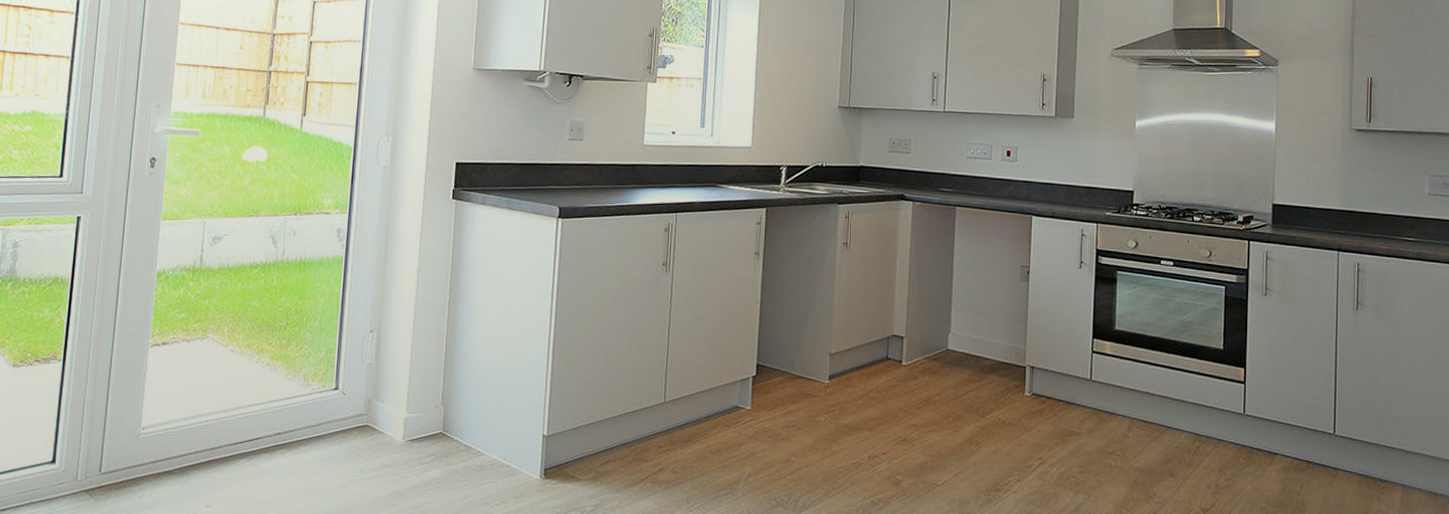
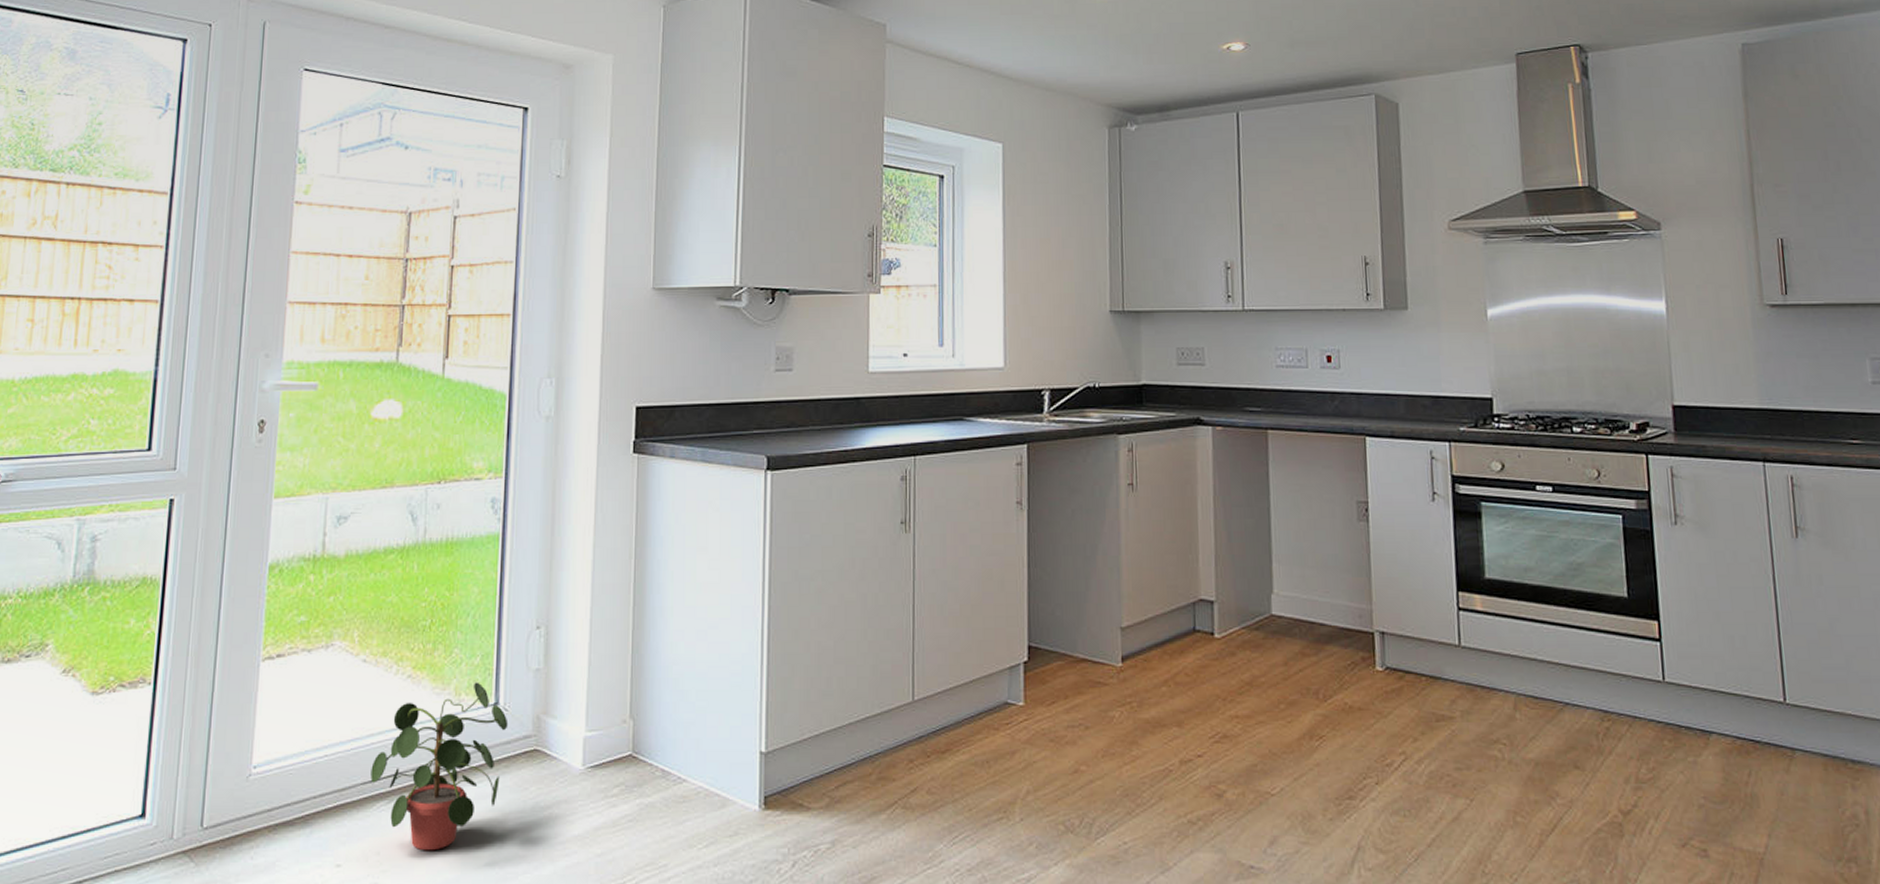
potted plant: none [235,371,346,499] -> present [370,682,509,851]

